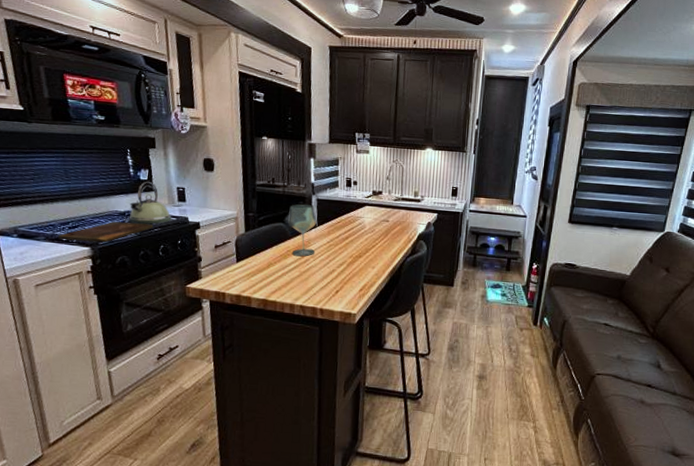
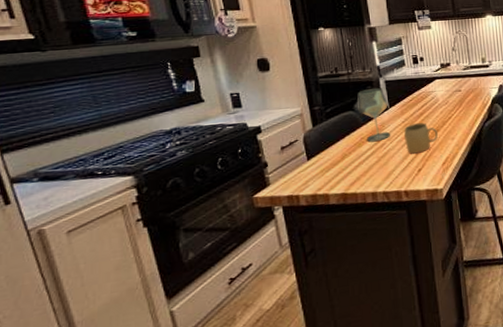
cutting board: present [58,222,154,243] -> none [91,137,208,174]
kettle: present [128,181,173,225] -> none [177,92,229,142]
mug: none [327,245,360,275] -> present [404,123,438,154]

